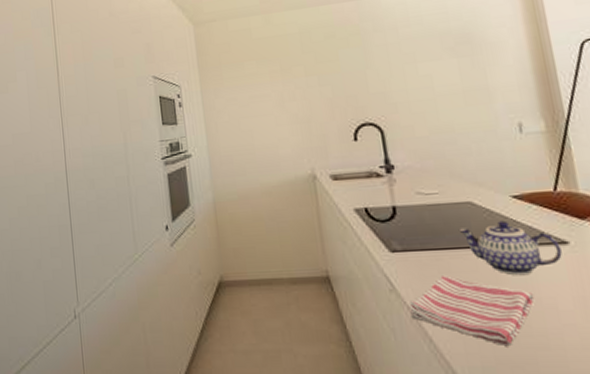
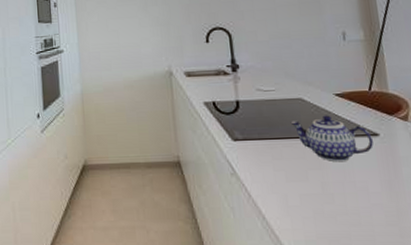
dish towel: present [409,275,535,347] -> none [247,162,350,223]

